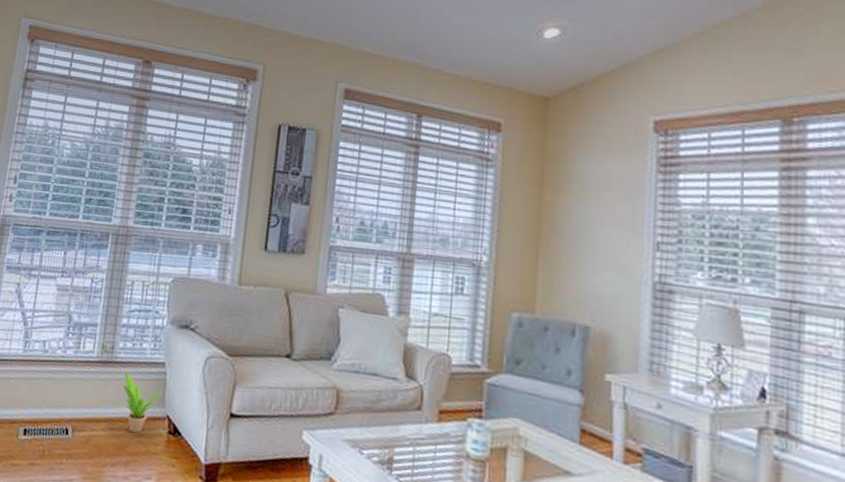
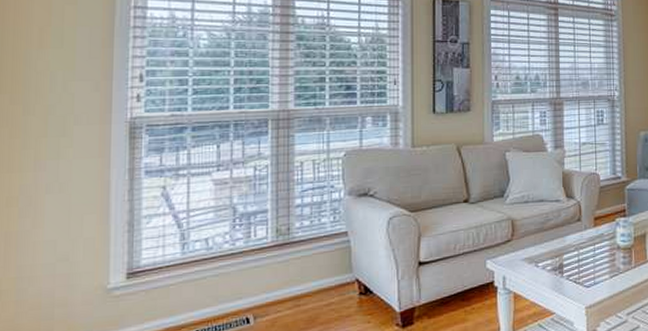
potted plant: present [123,372,163,433] -> none [305,248,349,303]

